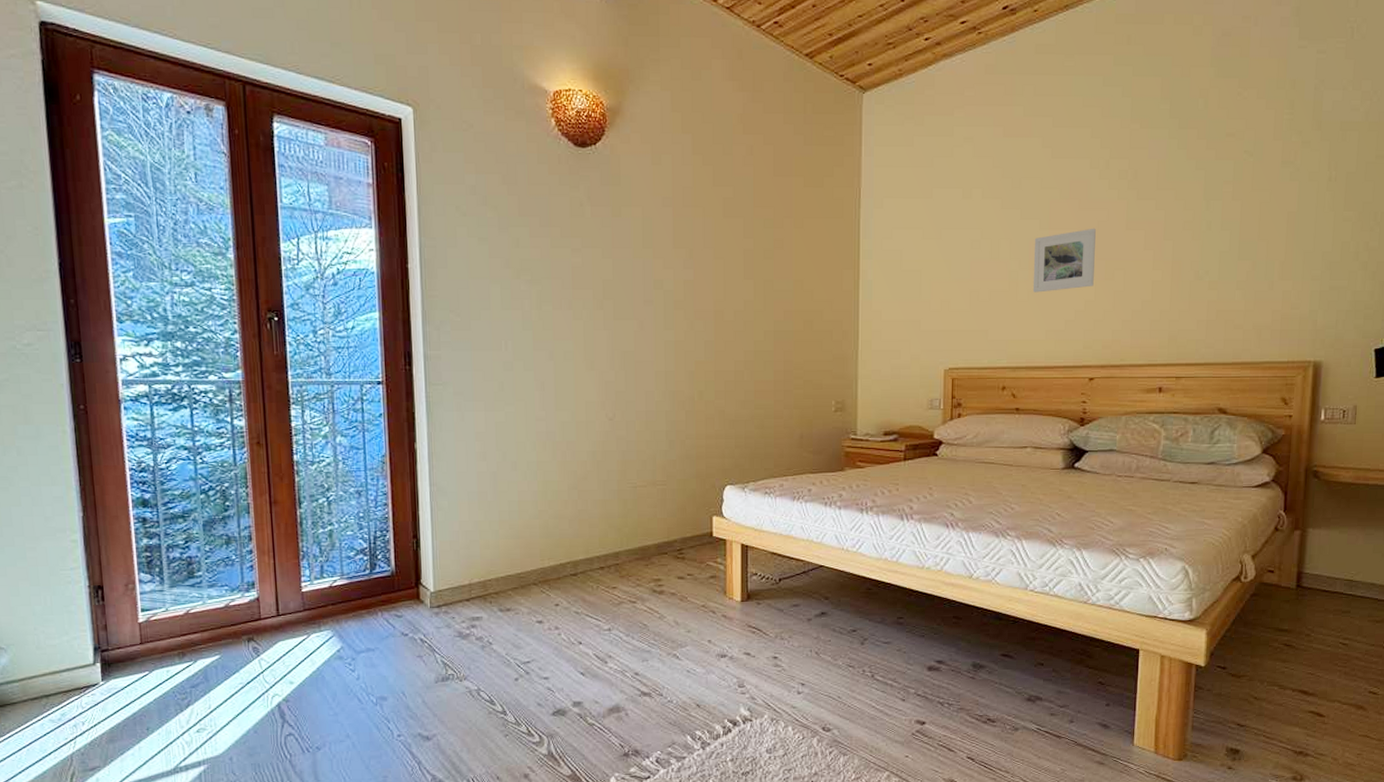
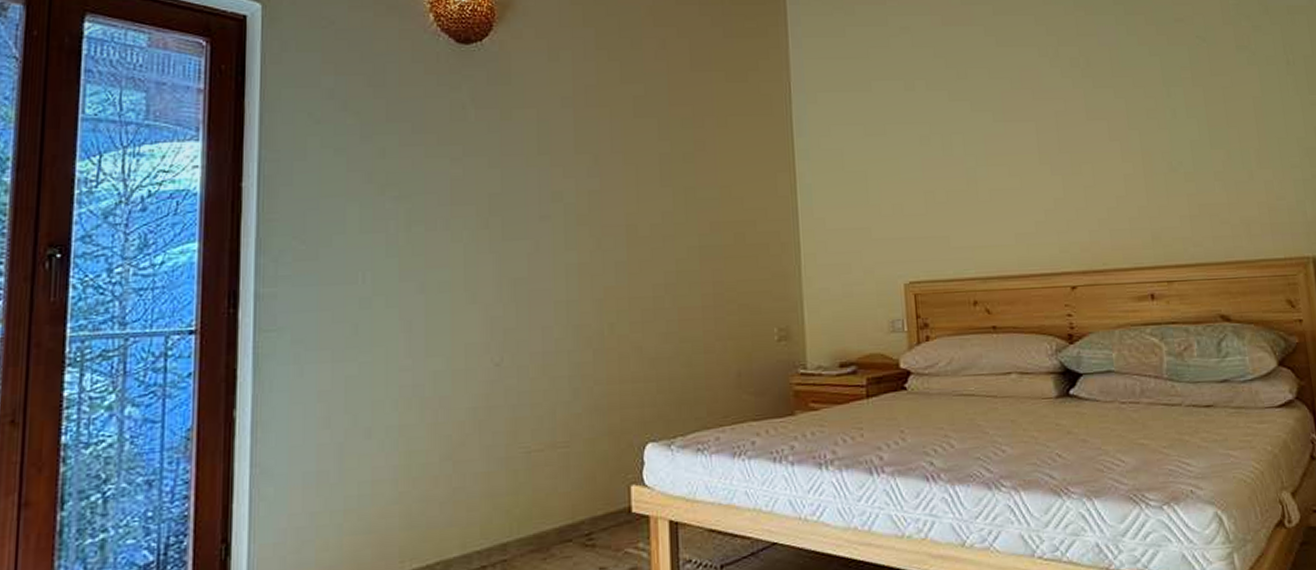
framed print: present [1032,228,1096,293] -> none [989,119,1061,191]

